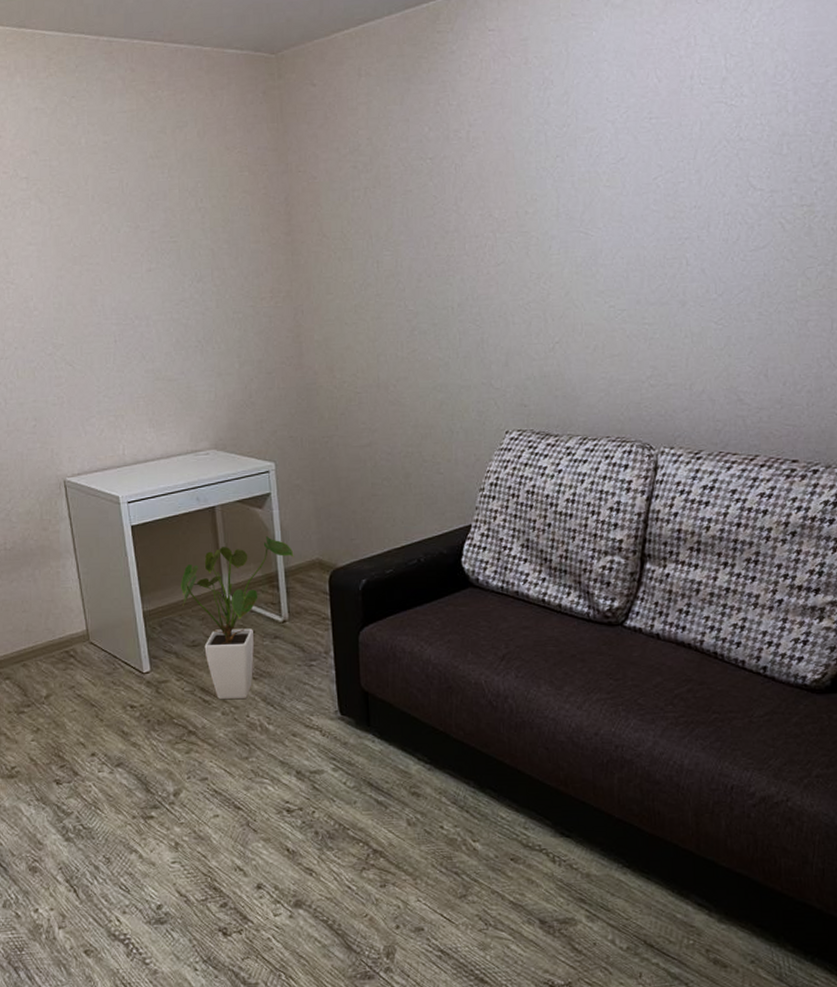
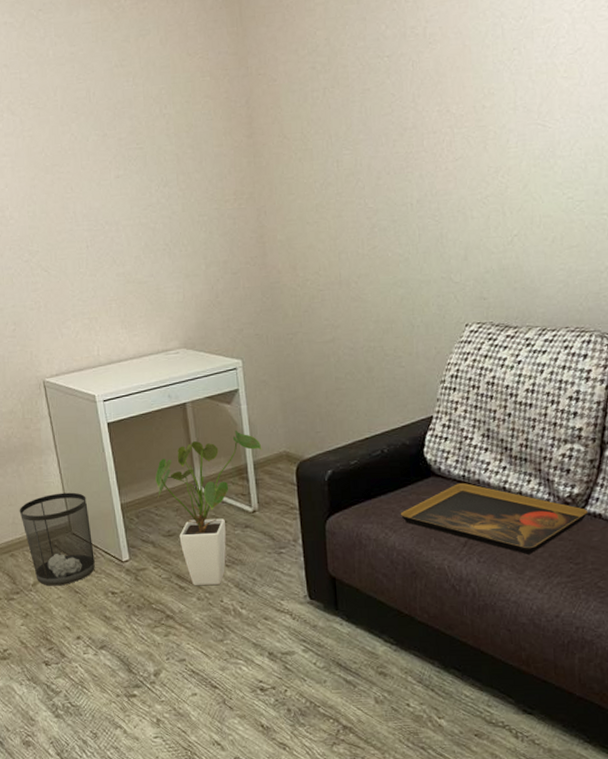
waste bin: none [33,598,113,699] -> present [19,492,95,586]
decorative tray: none [436,595,629,669] -> present [400,483,589,554]

